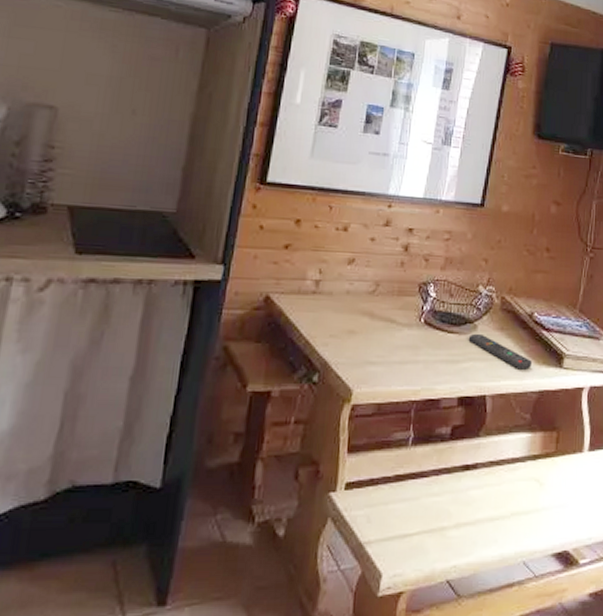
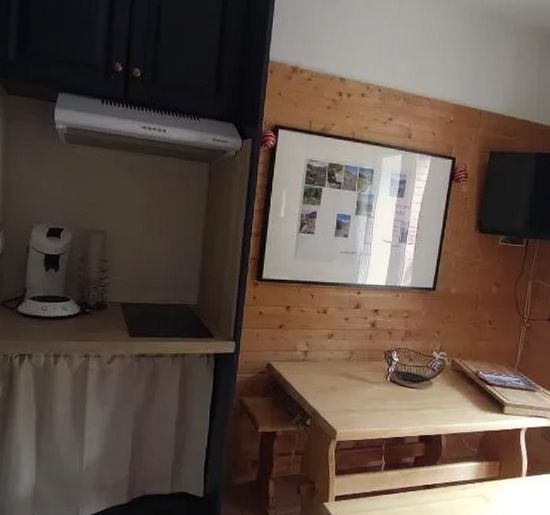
remote control: present [468,333,532,370] -> none [426,388,478,415]

